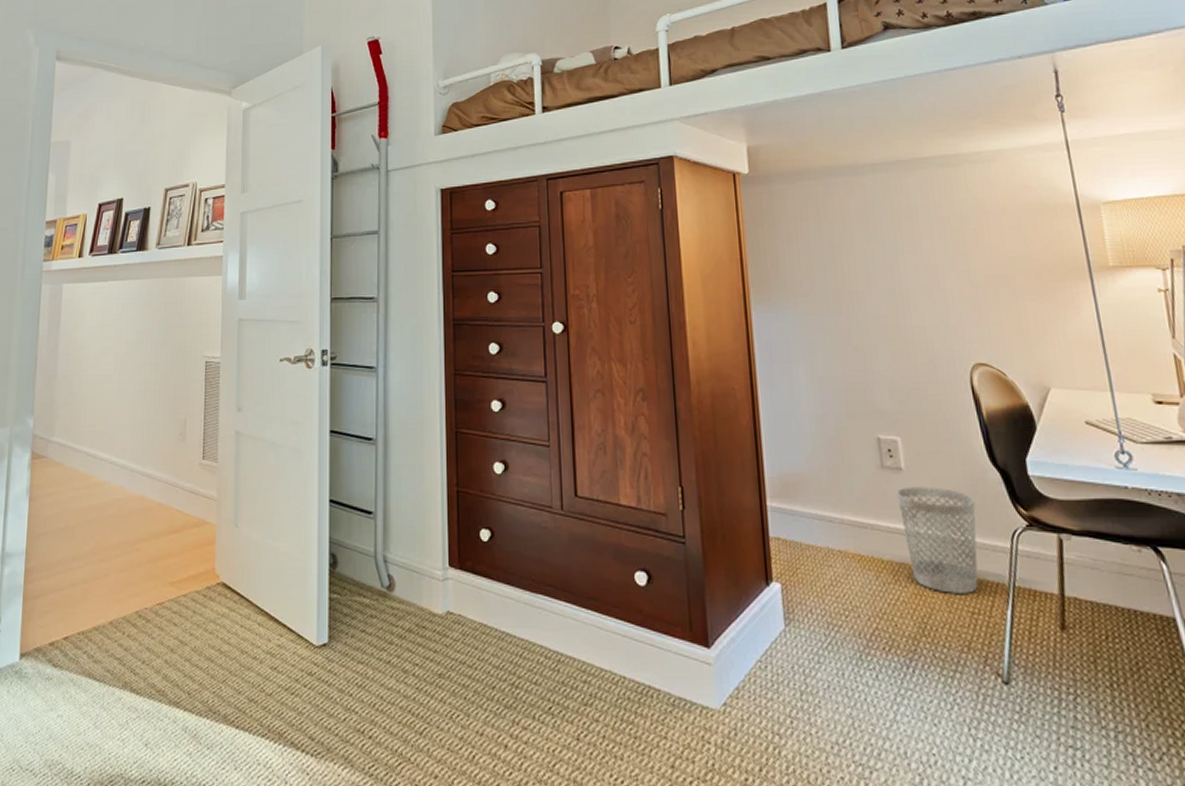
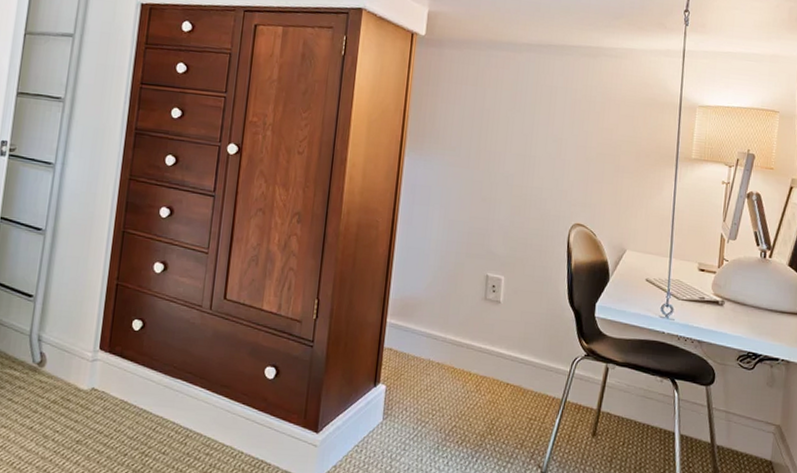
wastebasket: present [896,487,979,594] -> none [491,317,551,404]

